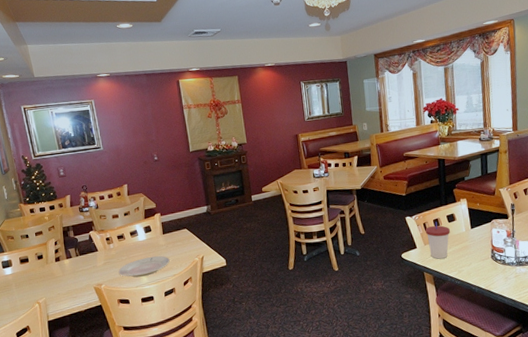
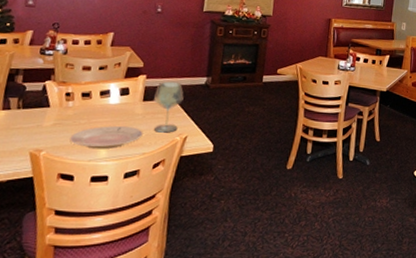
wine glass: none [170,214,195,257] -> present [154,81,184,133]

